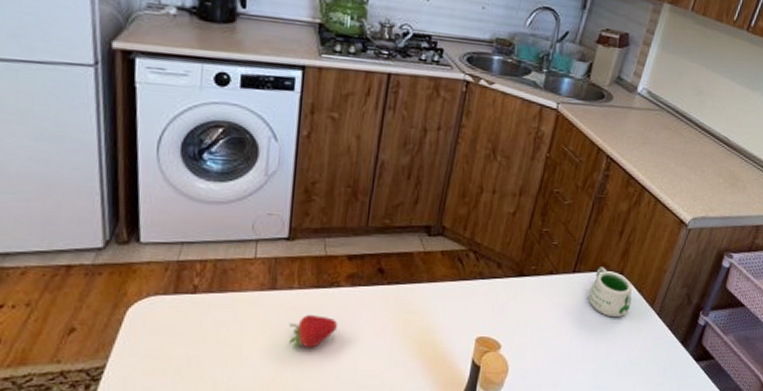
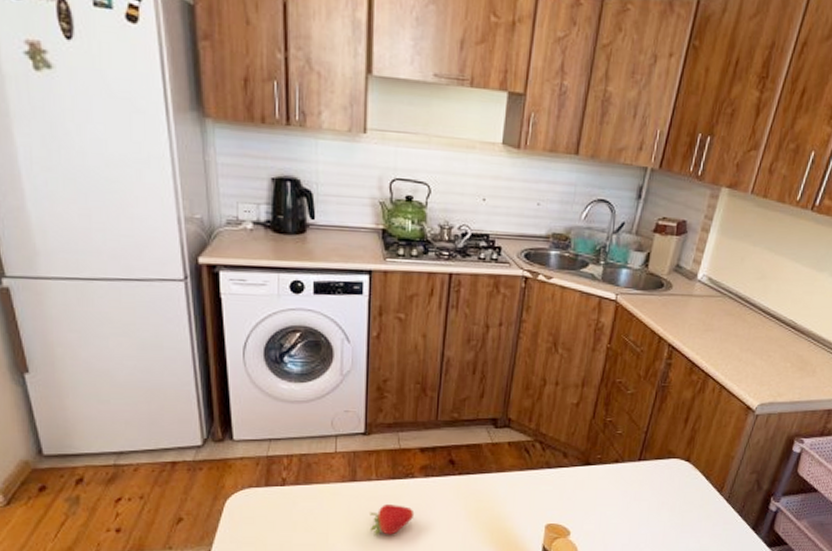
mug: present [588,267,632,318] -> none [655,454,700,504]

